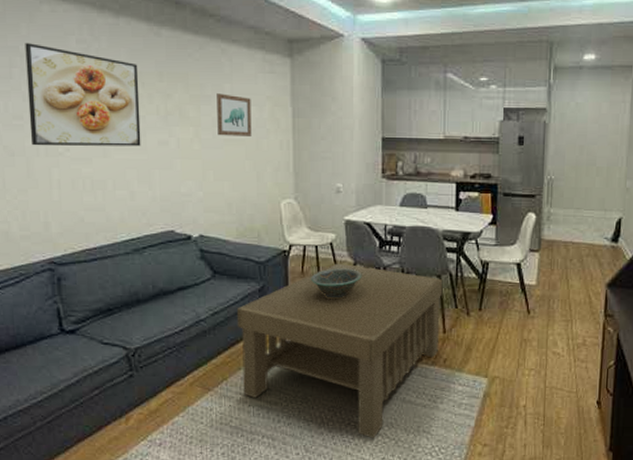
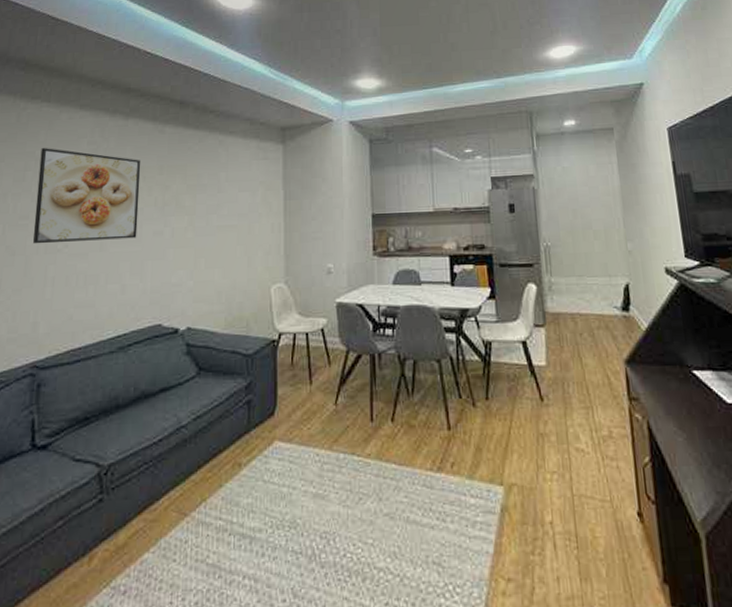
wall art: present [217,93,252,136] -> none [211,181,245,223]
coffee table: present [236,263,443,438] -> none [220,351,445,575]
decorative bowl: present [311,268,362,299] -> none [301,356,356,394]

